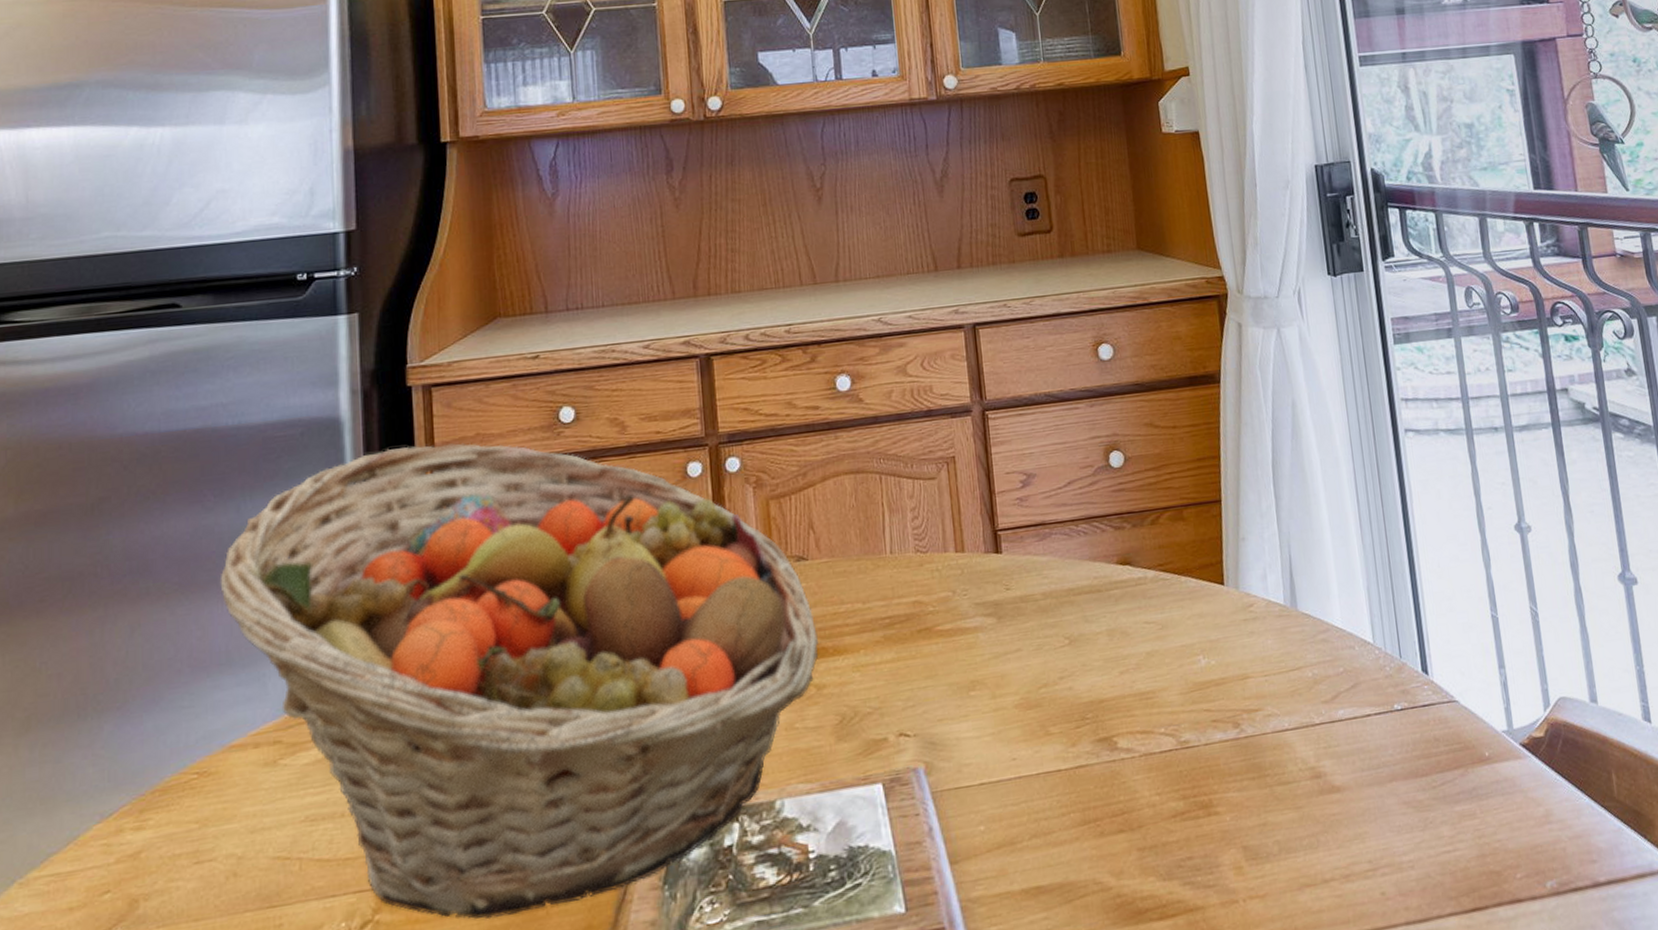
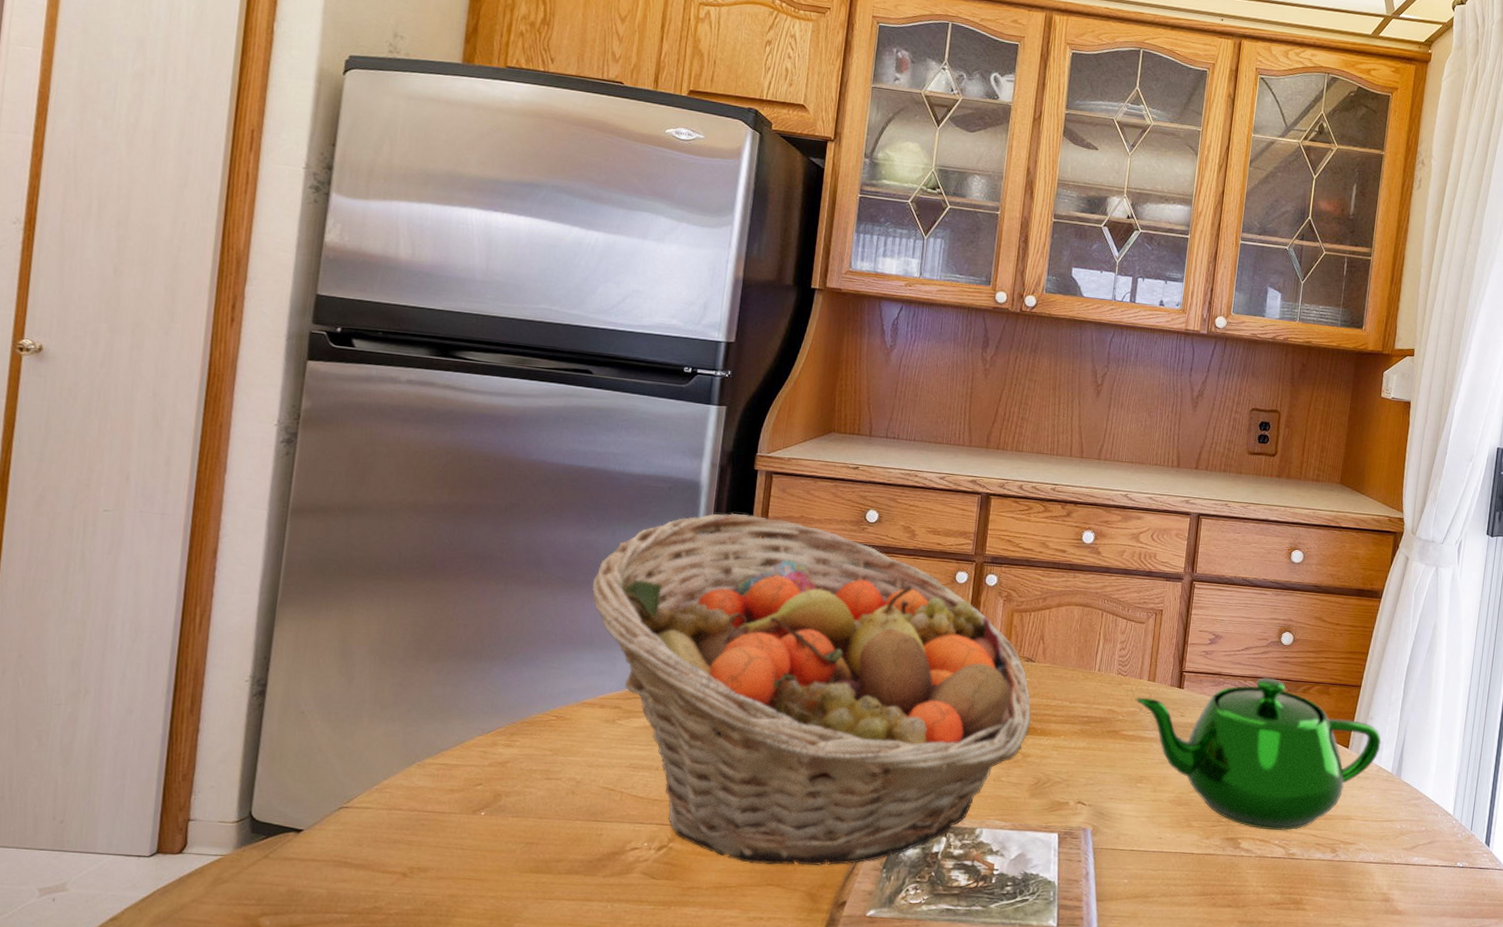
teapot: none [944,514,1264,719] -> present [1135,677,1382,831]

